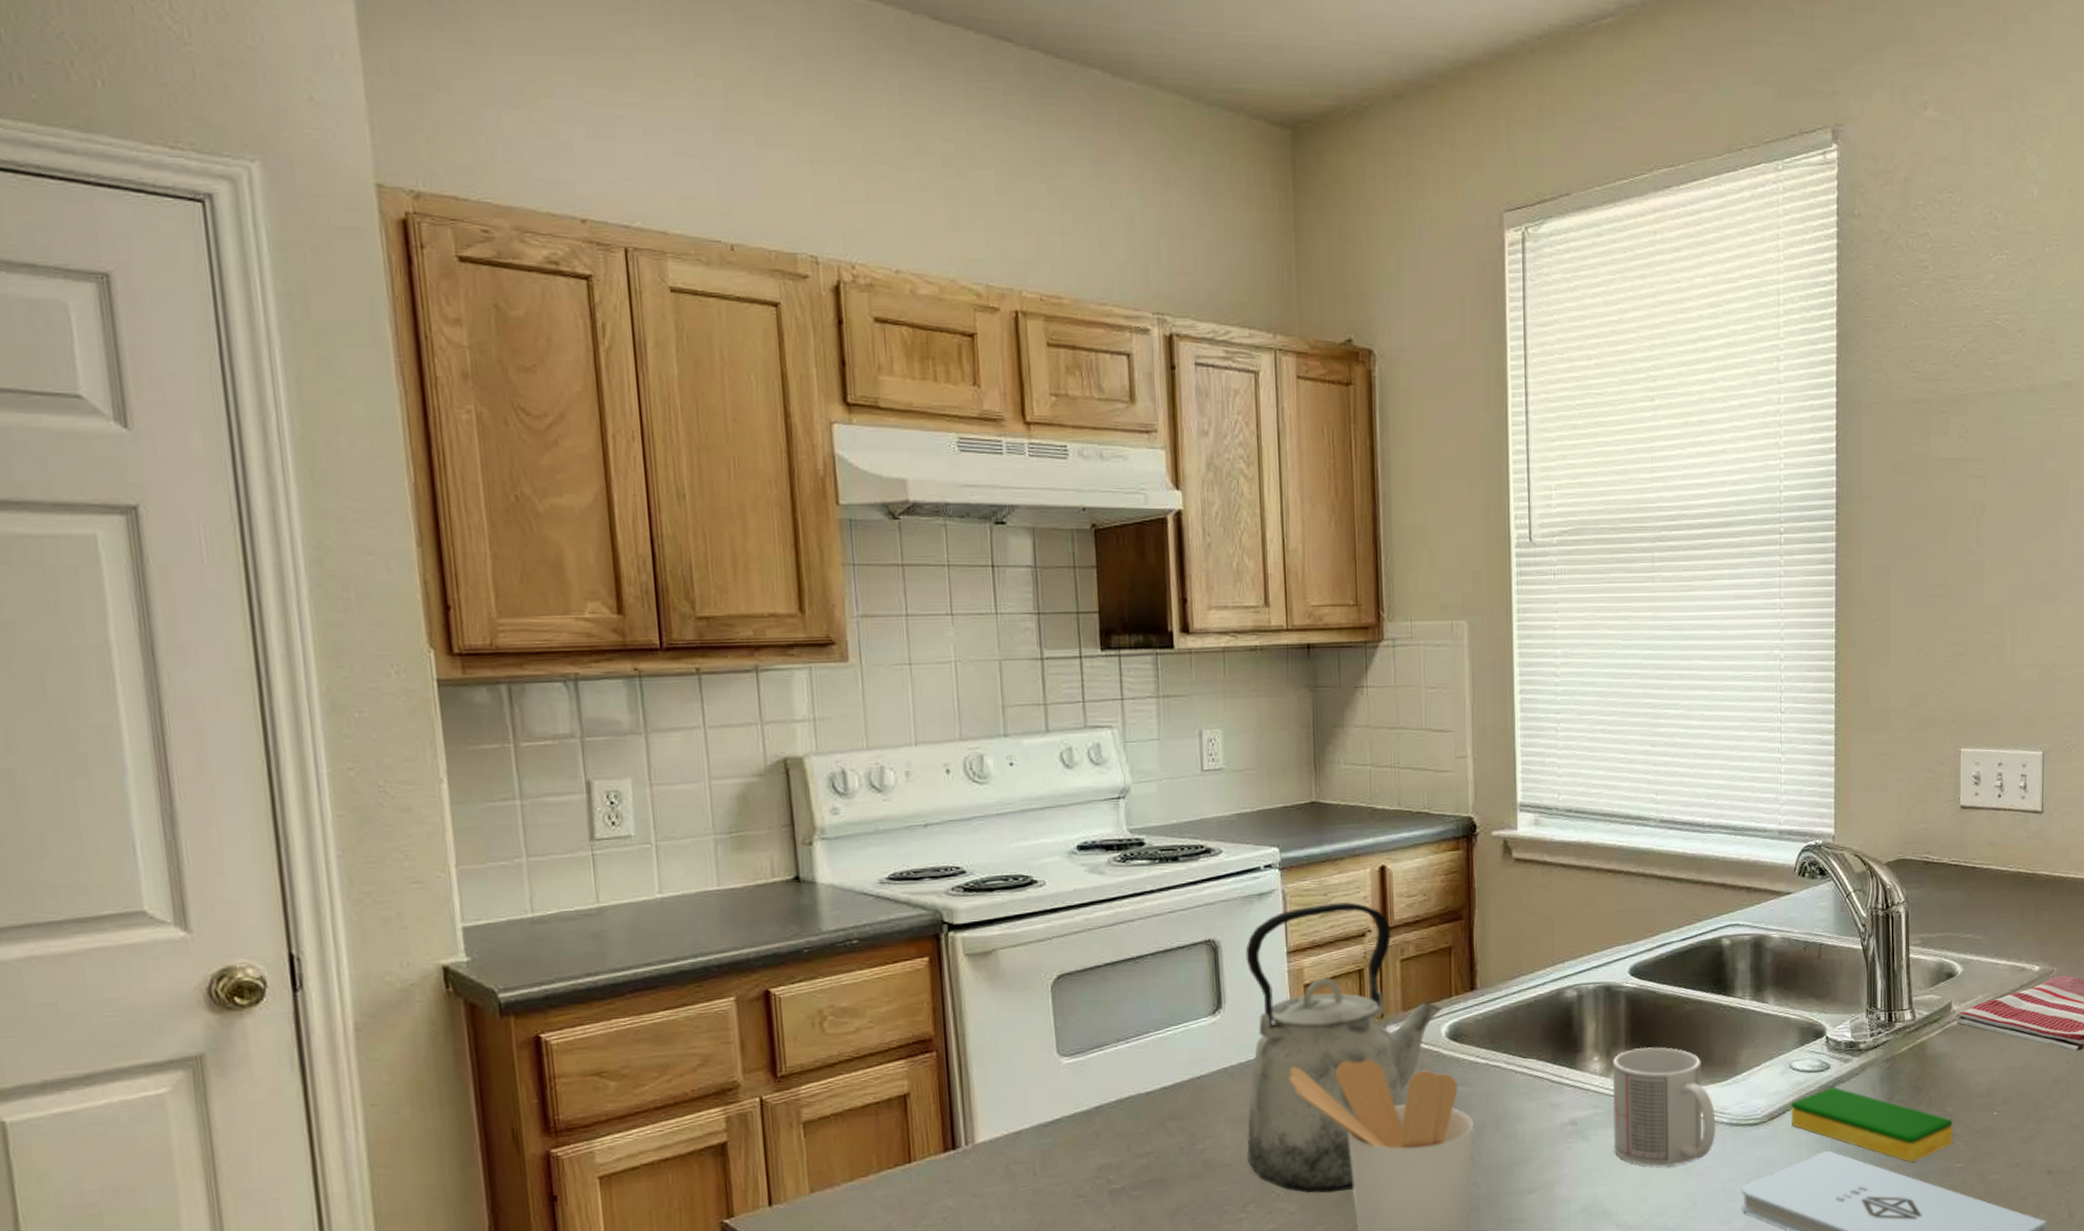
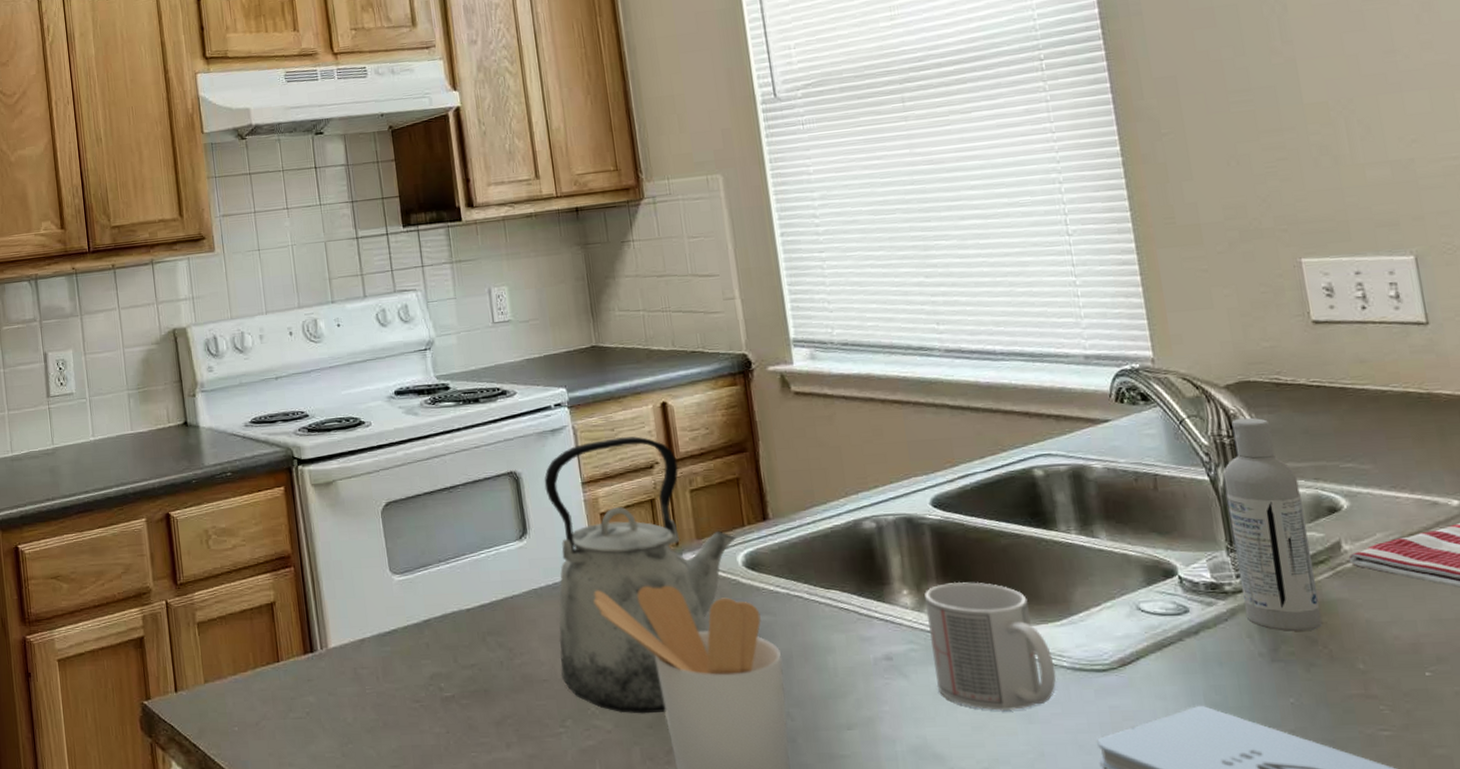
dish sponge: present [1790,1087,1953,1162] -> none [1145,633,1372,725]
bottle: none [1872,892,1929,1082] -> present [1223,417,1323,631]

